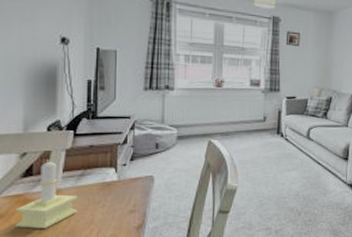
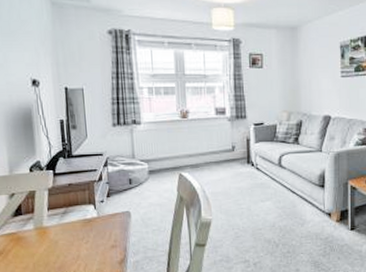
candle: present [16,160,78,228] -> none [11,199,65,264]

